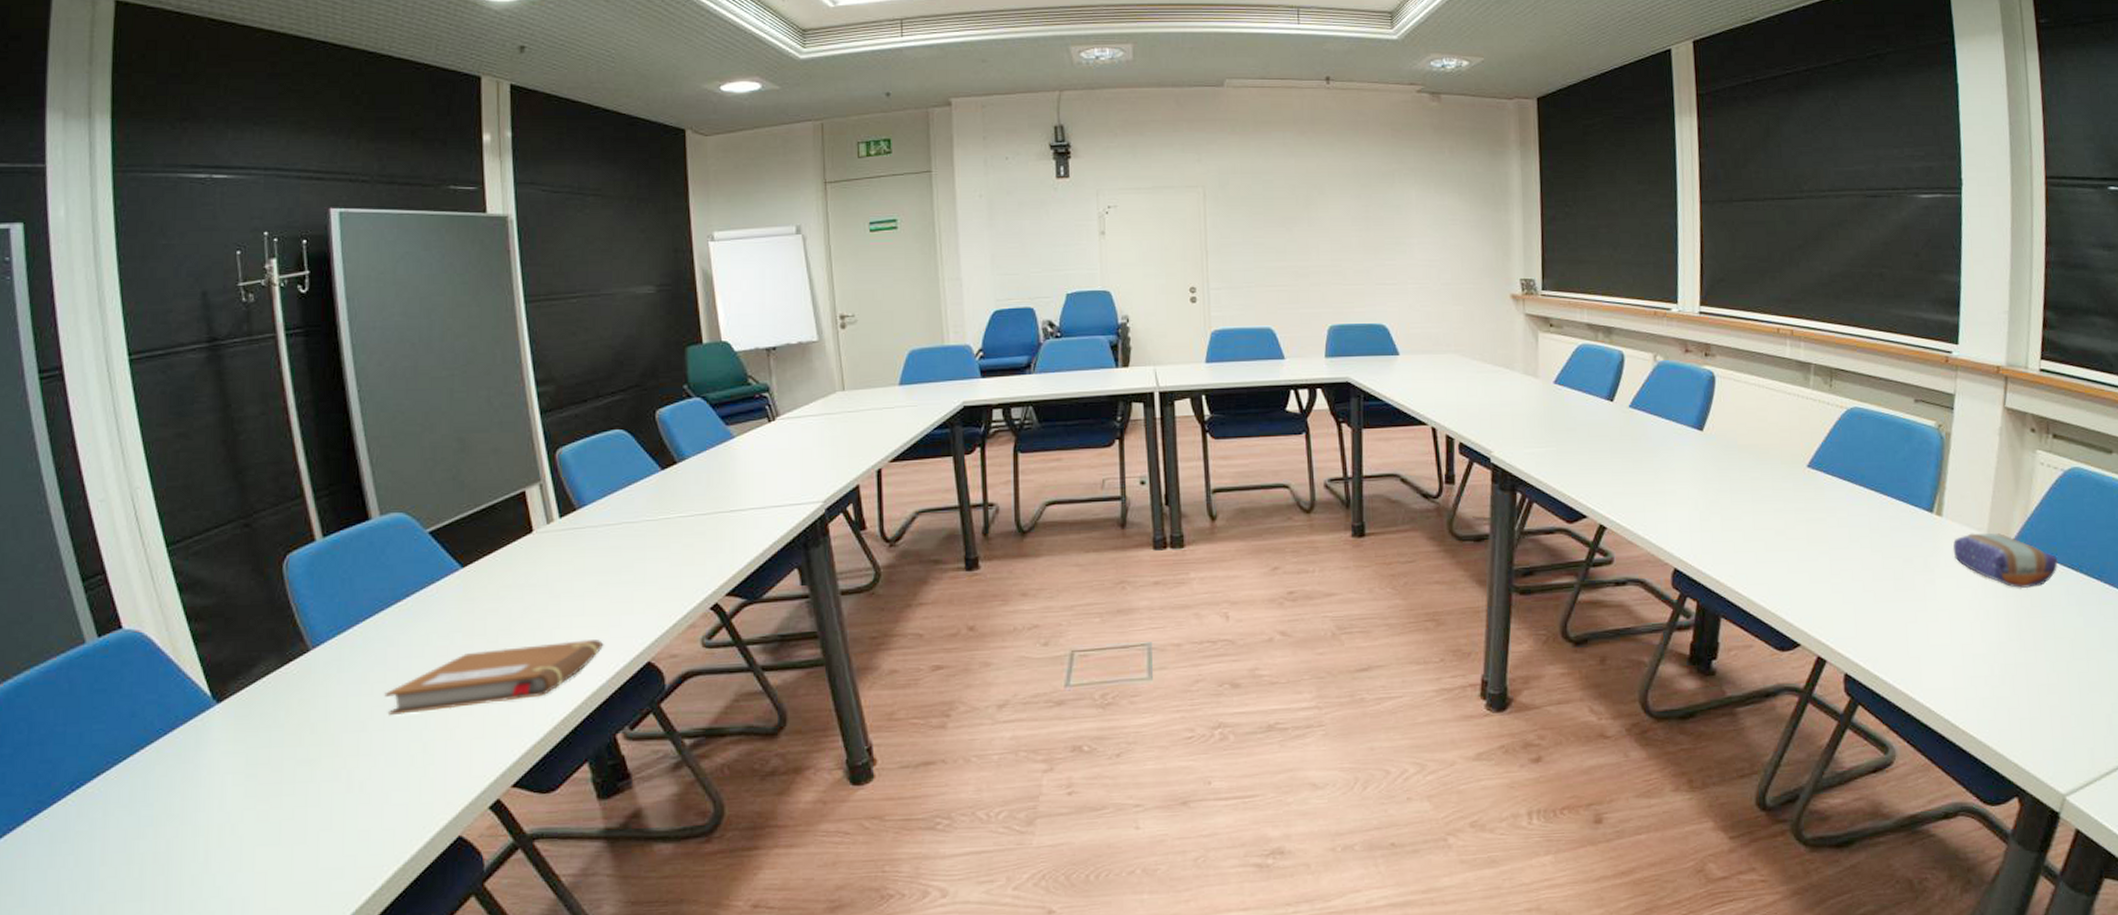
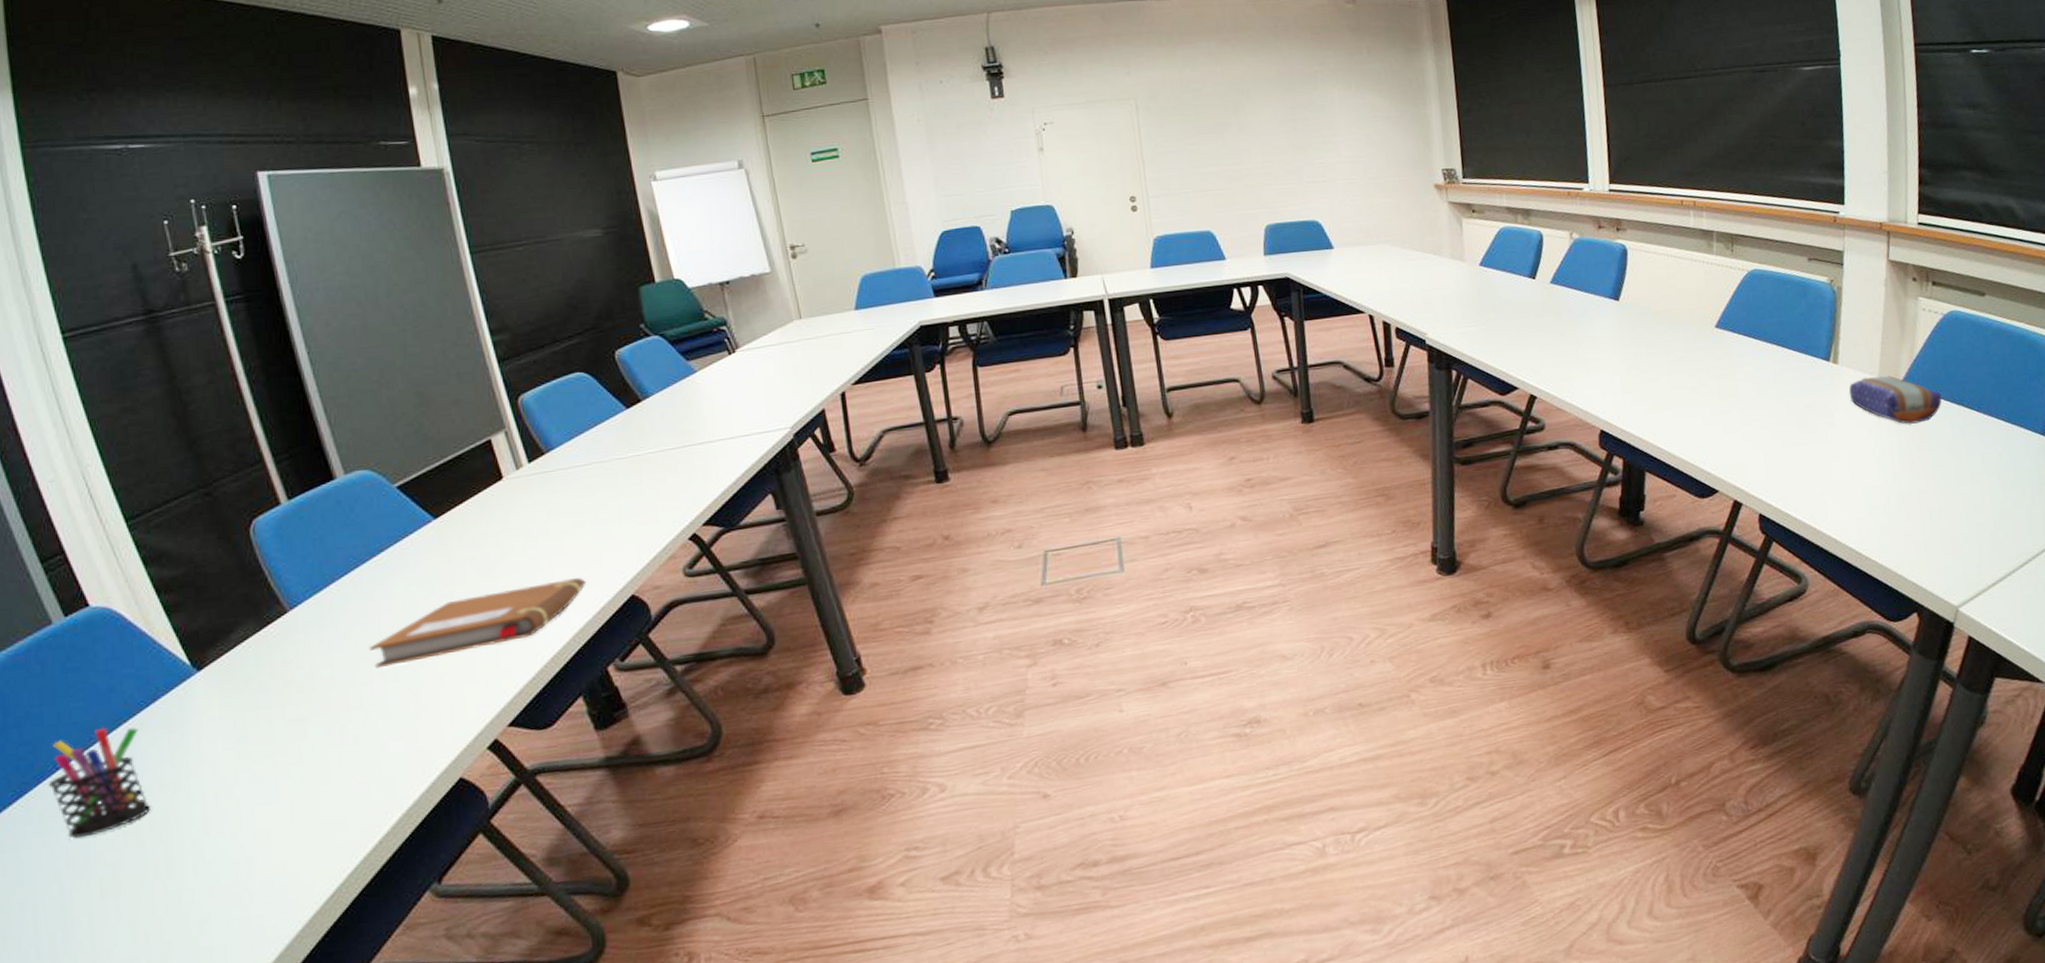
pen holder: none [62,753,158,863] -> present [47,727,152,839]

